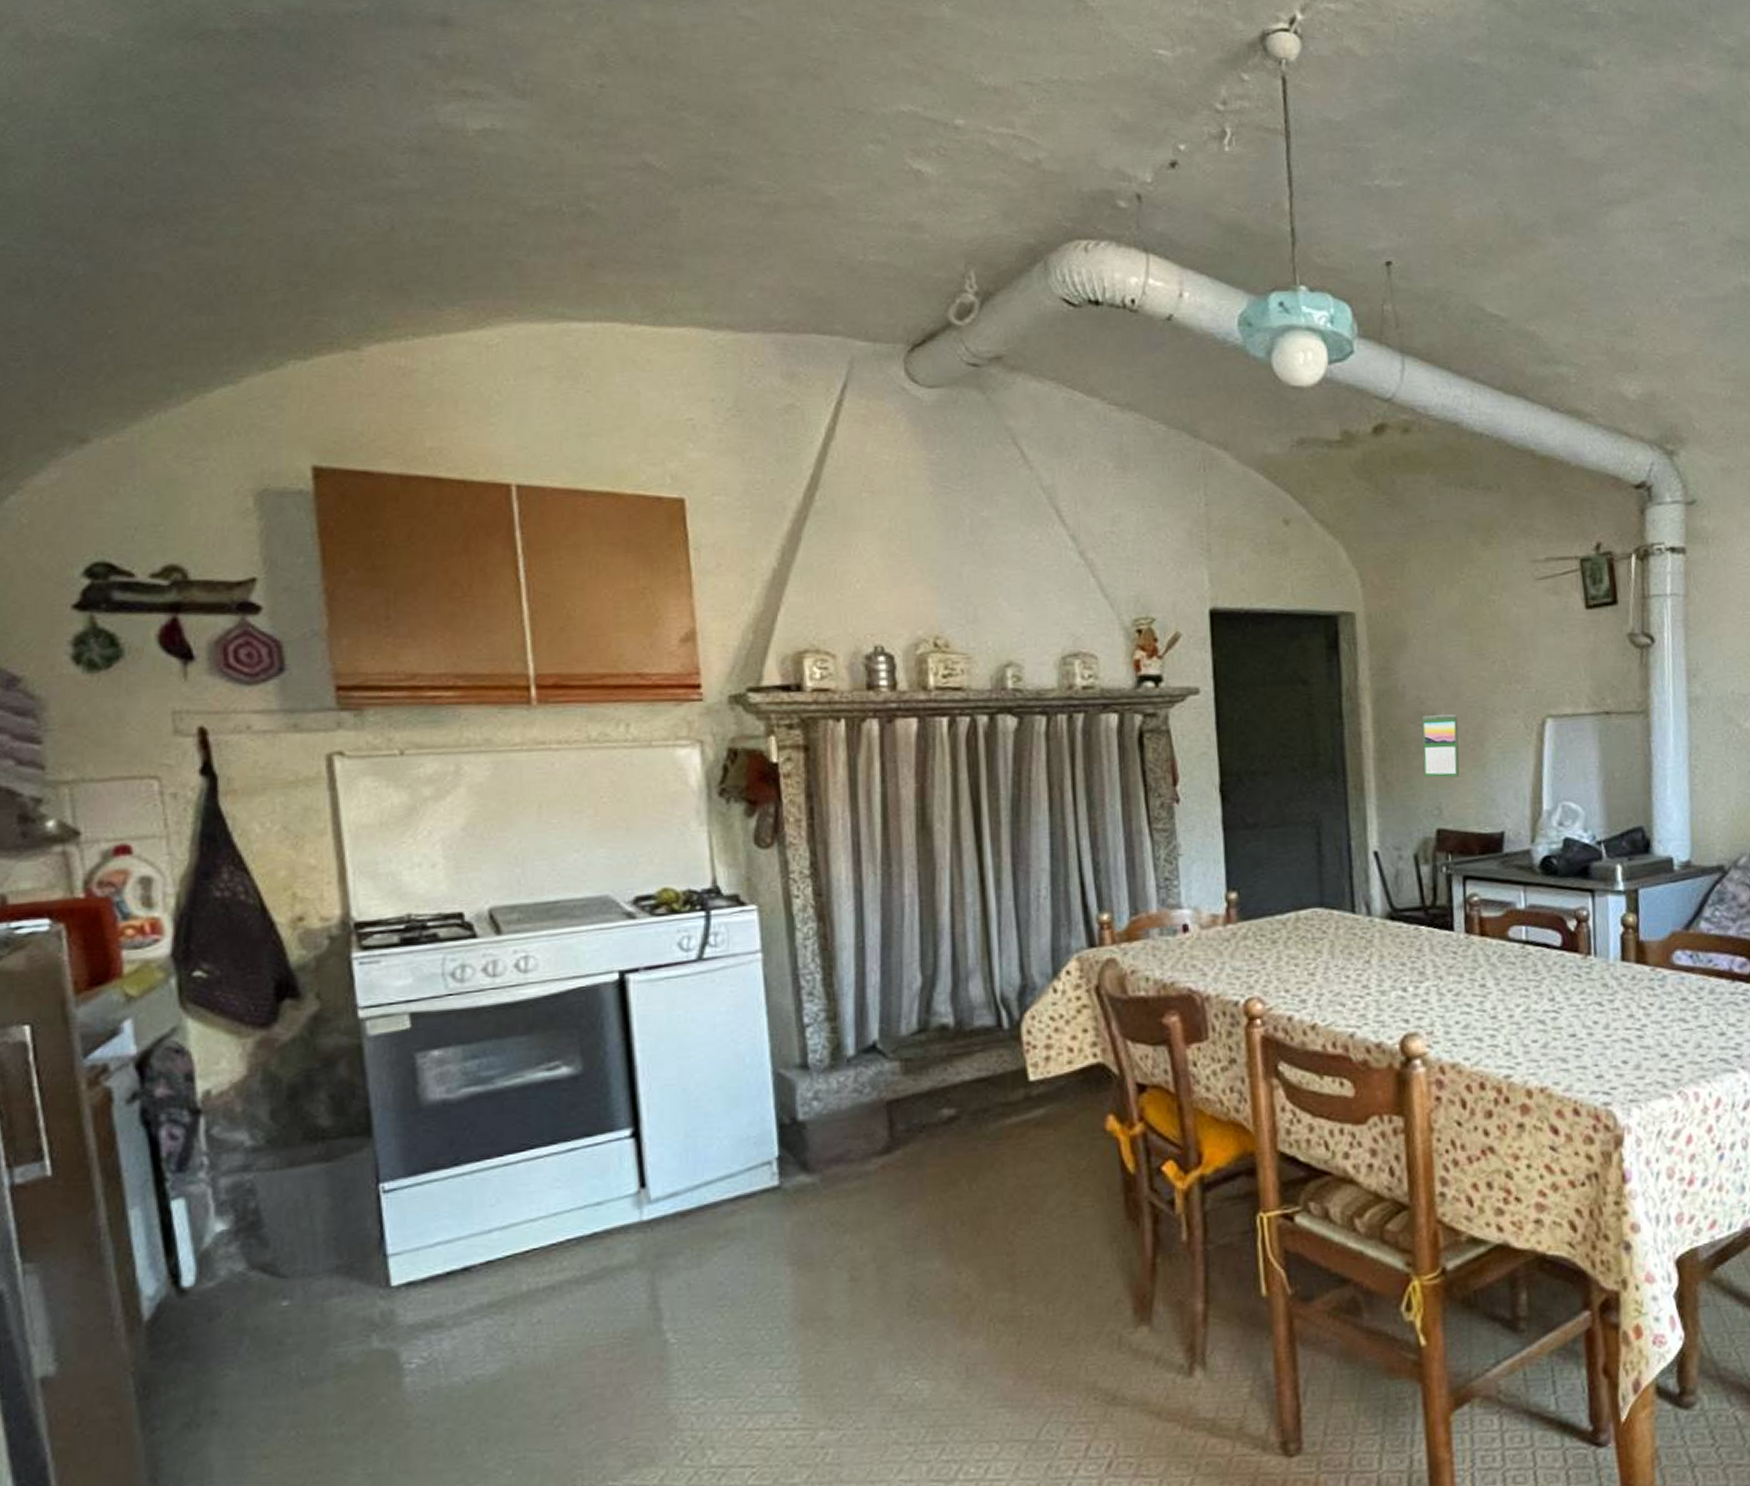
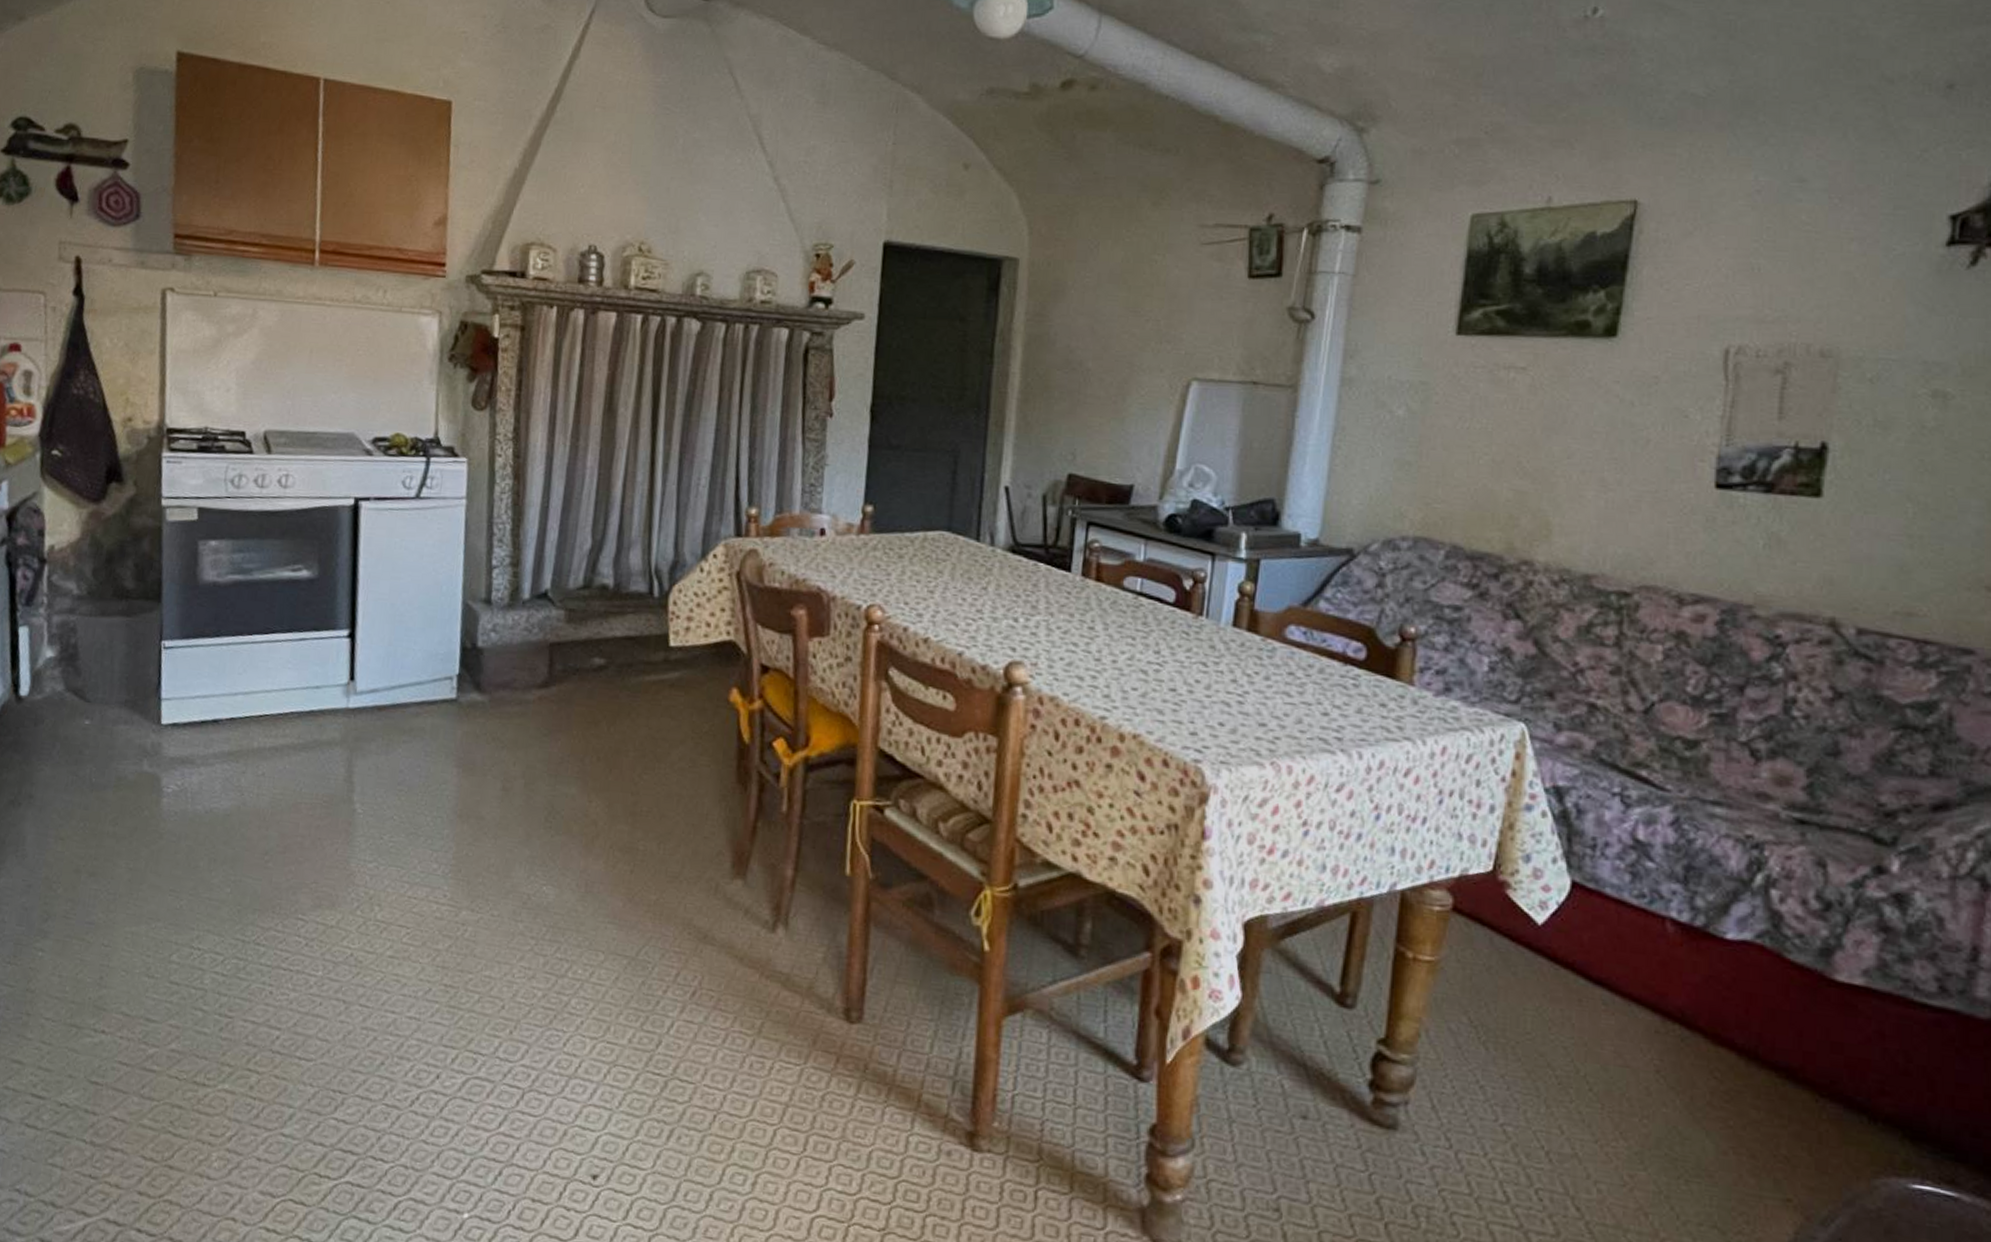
calendar: present [1422,714,1460,778] -> none [1063,364,1104,427]

